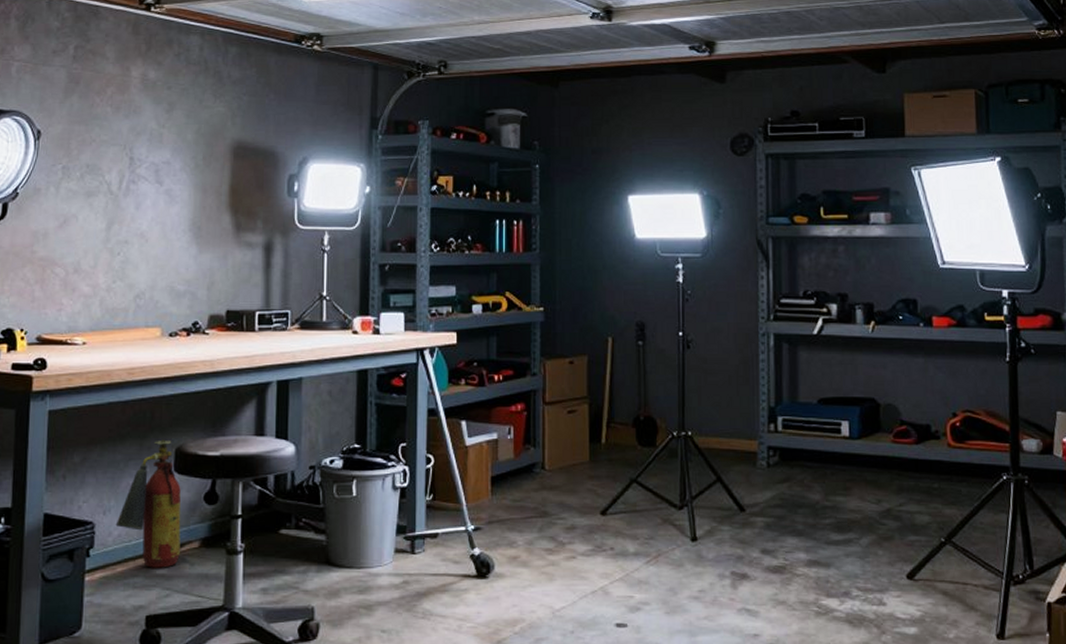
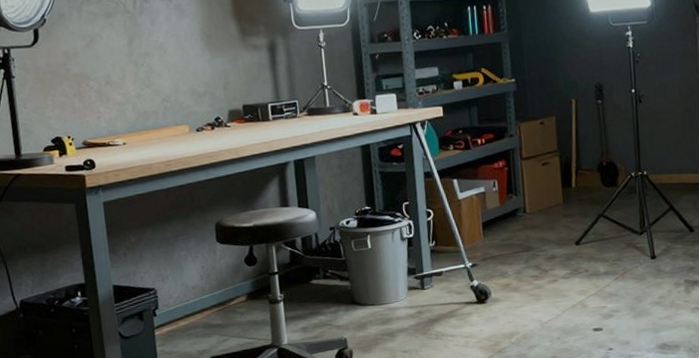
fire extinguisher: present [115,439,181,568] -> none [174,217,231,320]

